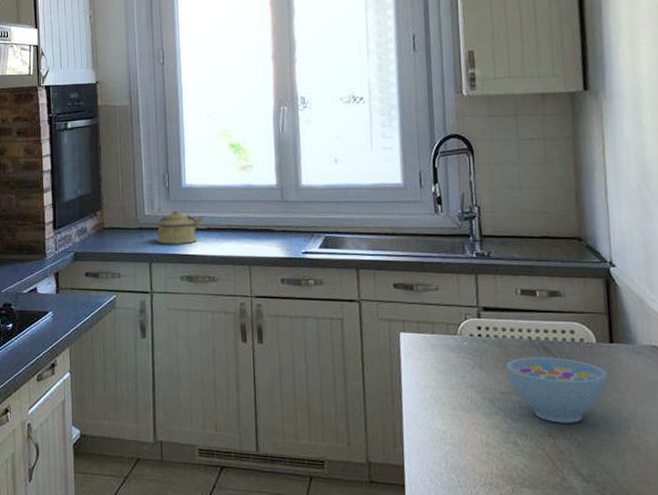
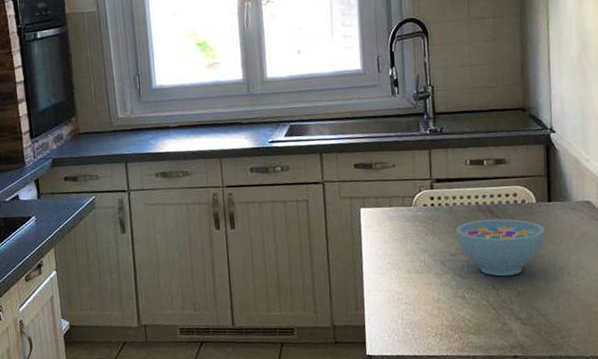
kettle: present [156,209,204,244] -> none [131,110,175,144]

